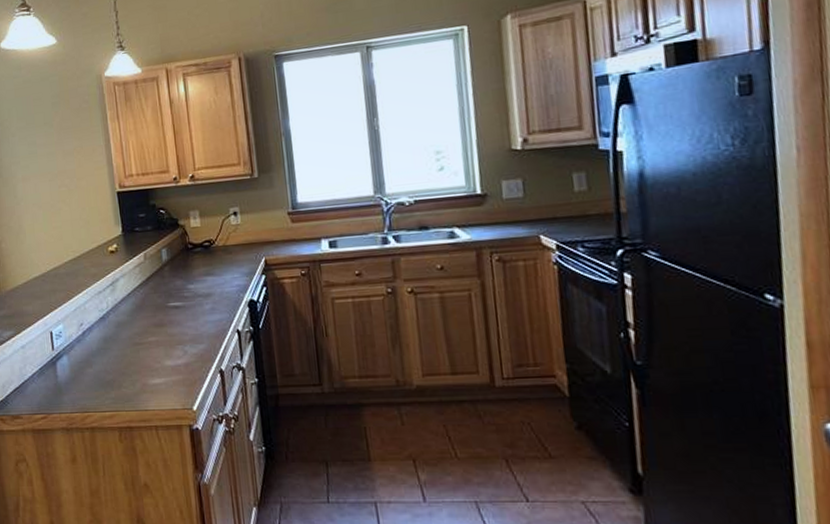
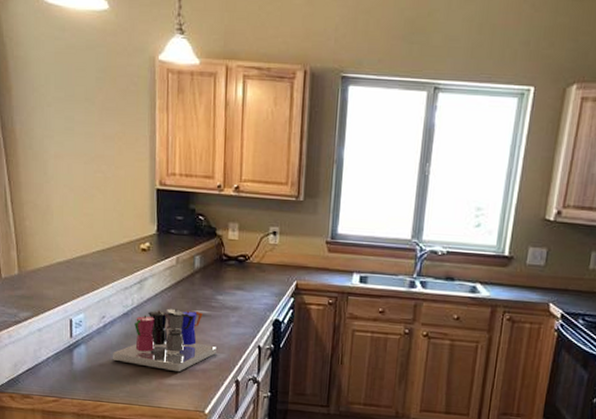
coffee maker: none [94,304,196,371] -> present [113,308,216,373]

